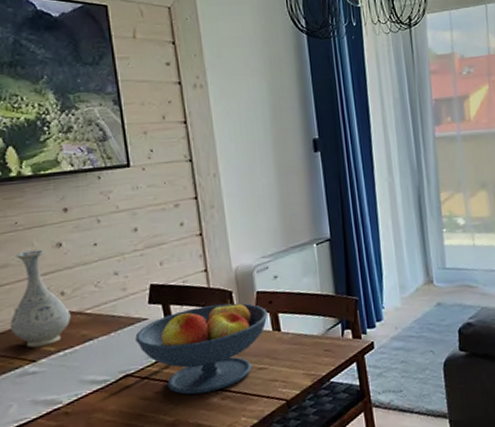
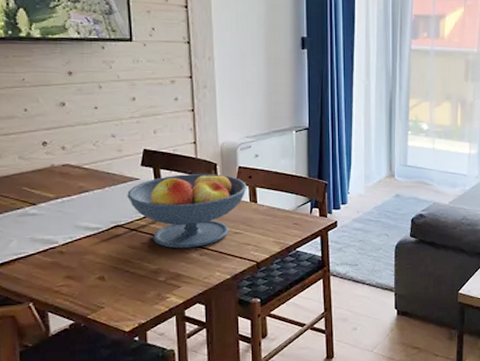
vase: present [10,249,71,348] -> none [14,106,70,192]

